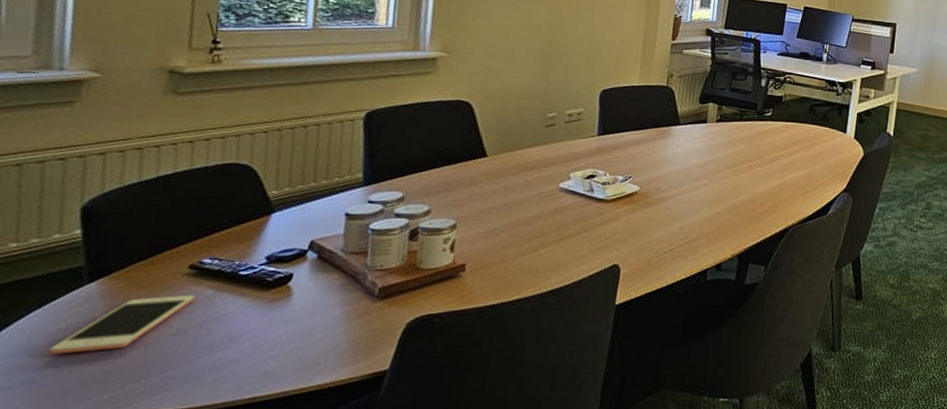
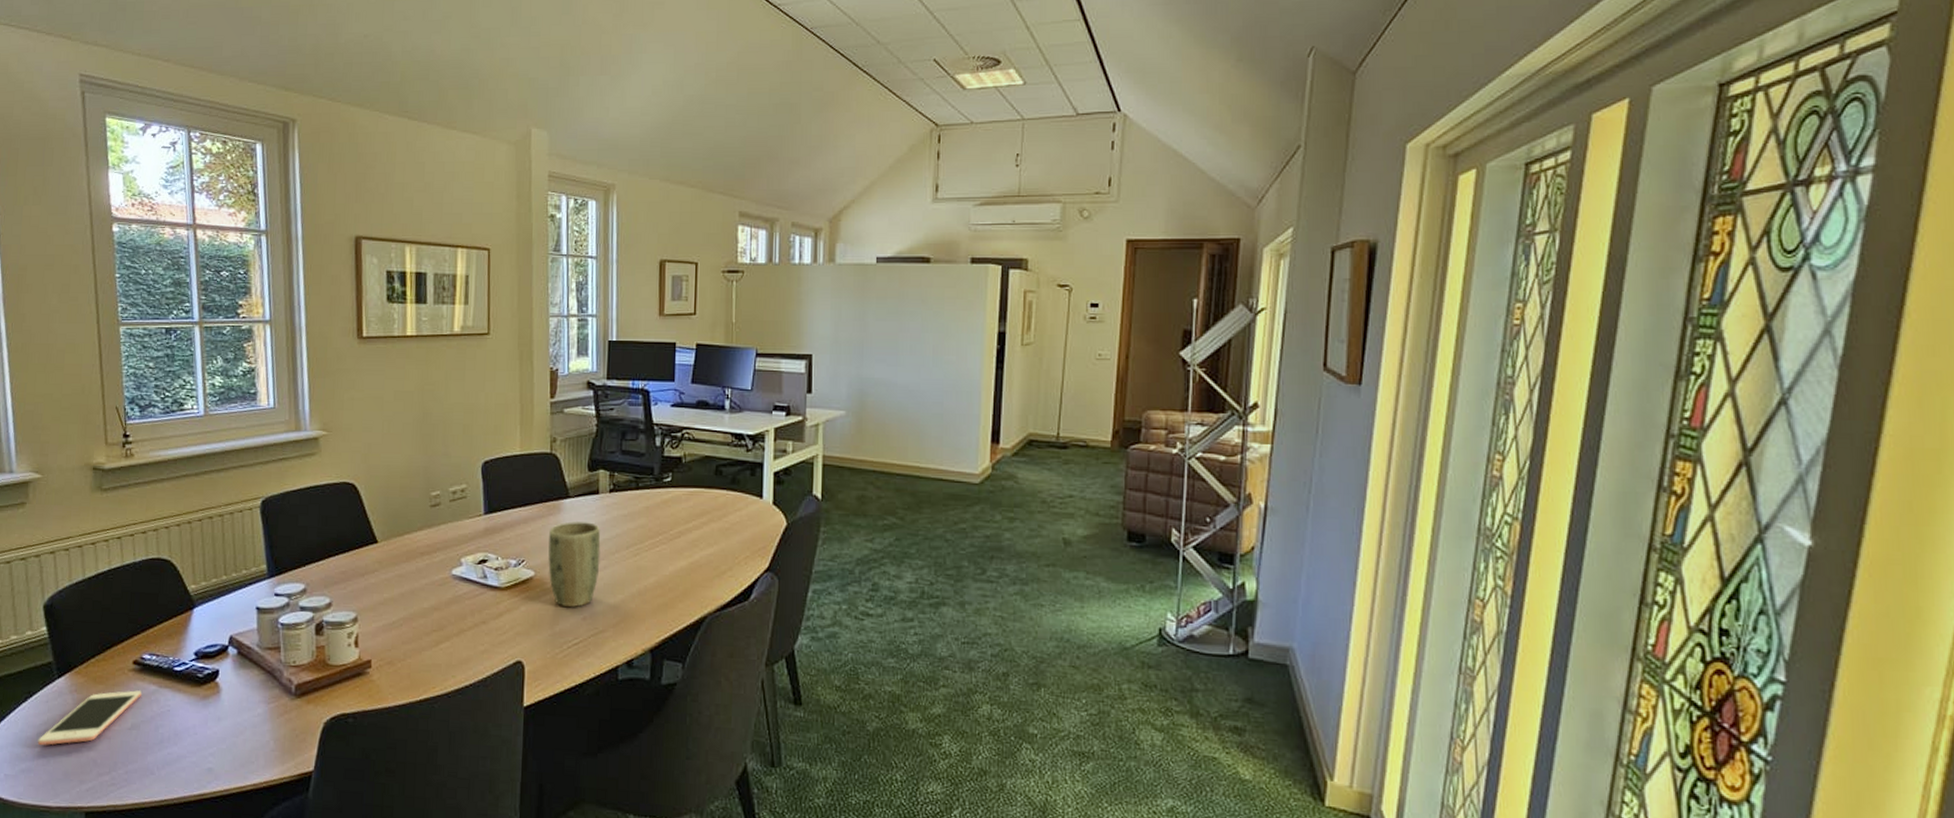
plant pot: none [652,144,705,218] -> present [547,520,601,607]

